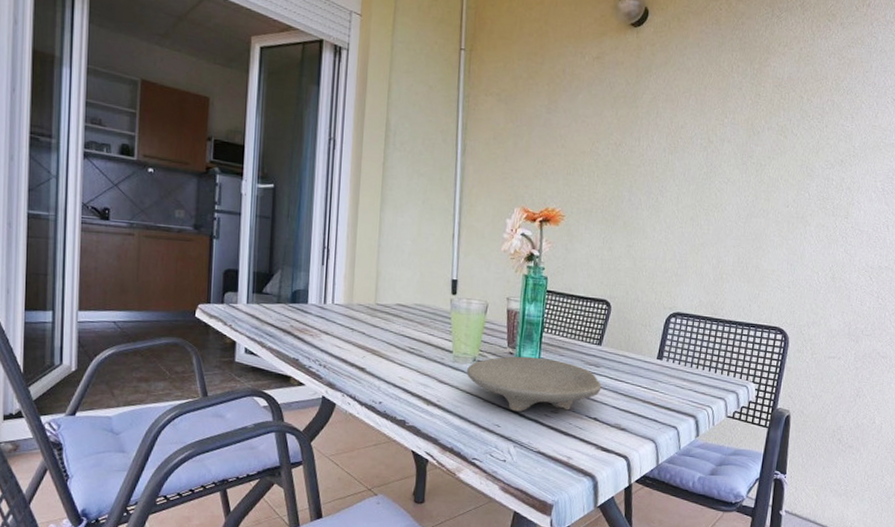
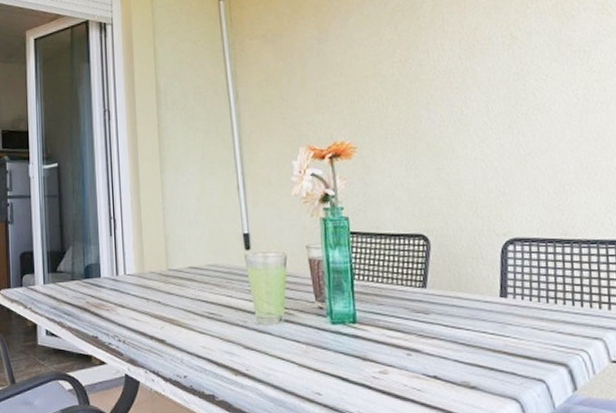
bowl: present [466,356,602,411] -> none [273,309,436,375]

